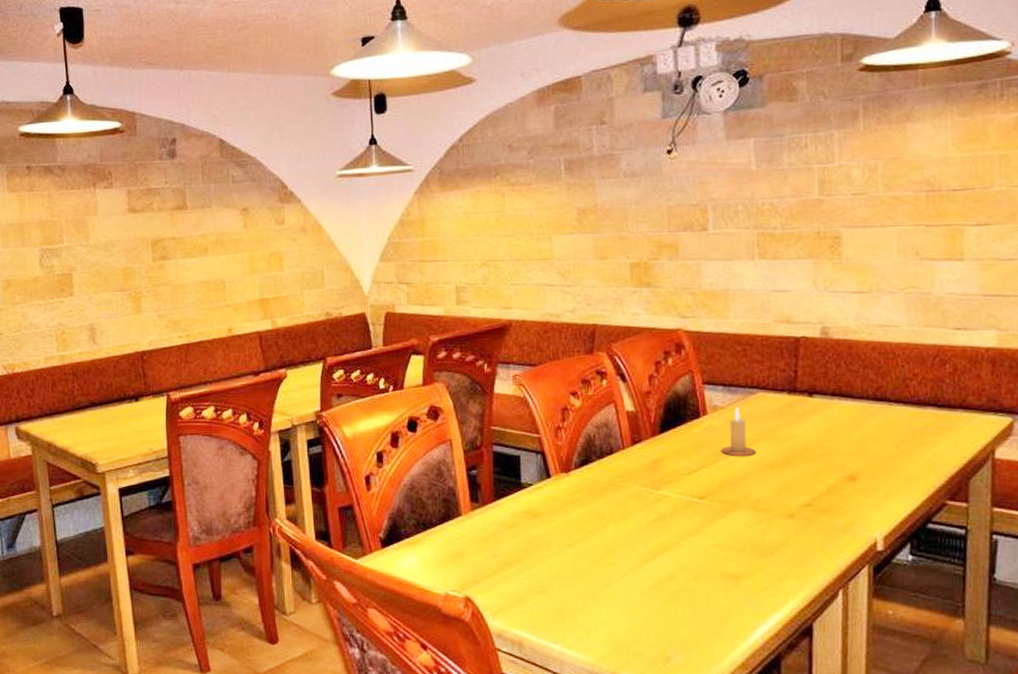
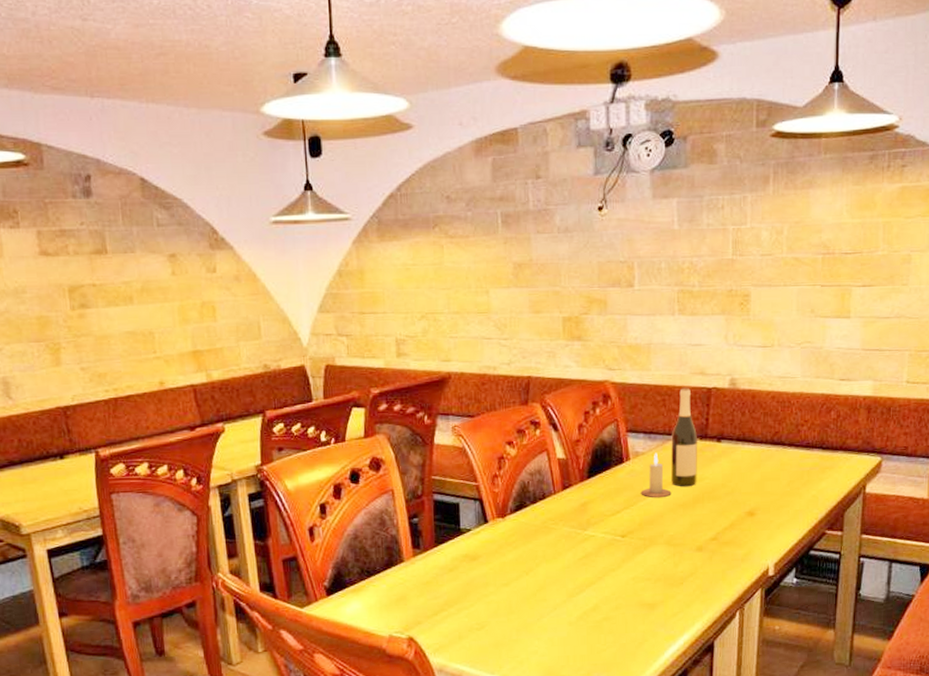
wine bottle: none [754,336,786,445] -> present [670,387,698,486]

